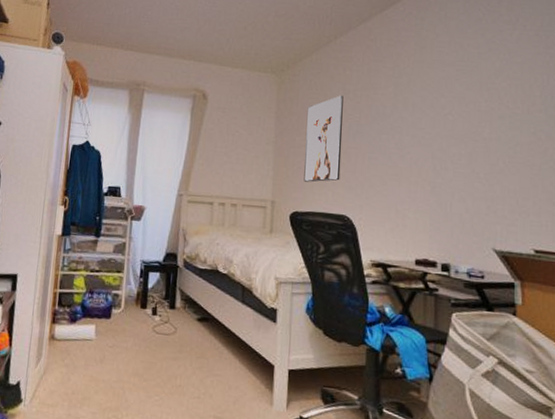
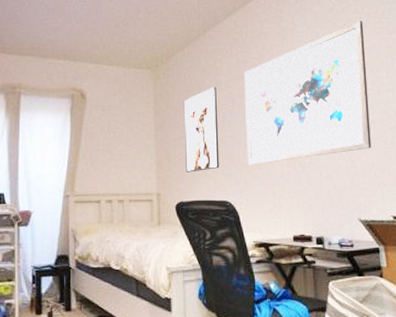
wall art: none [371,32,517,180] -> present [244,20,372,165]

